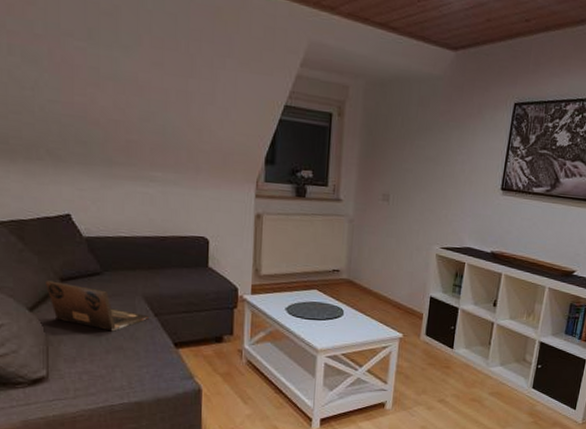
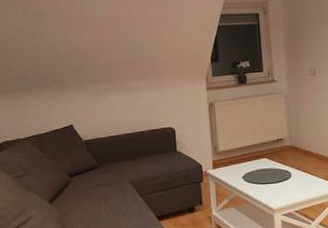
laptop: present [46,281,149,332] -> none [59,178,136,213]

